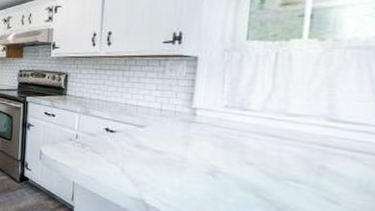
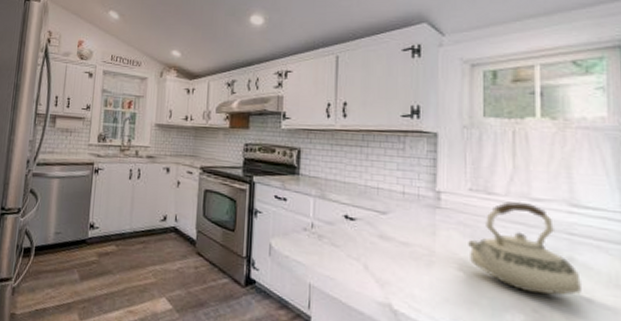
teakettle: none [219,116,330,198] -> present [468,201,581,295]

